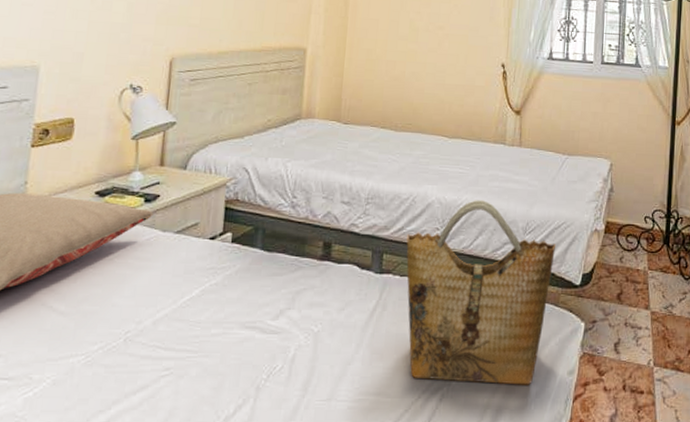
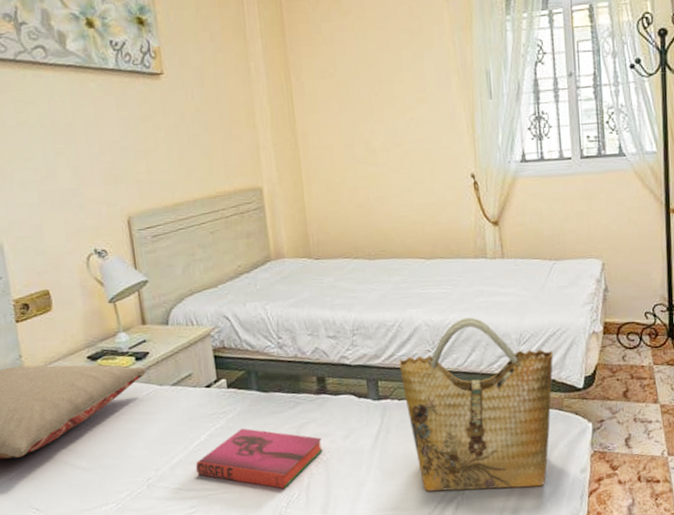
hardback book: none [179,287,317,359] -> present [195,428,323,489]

